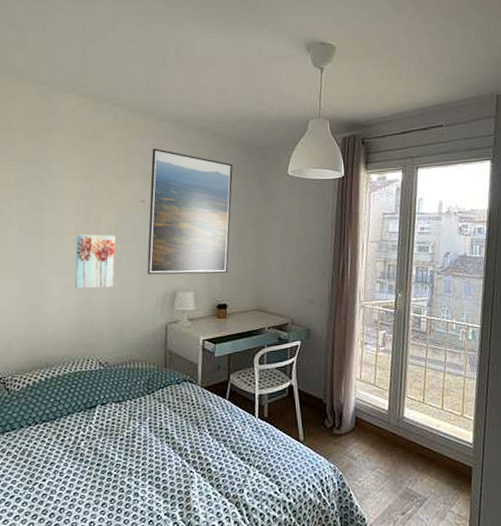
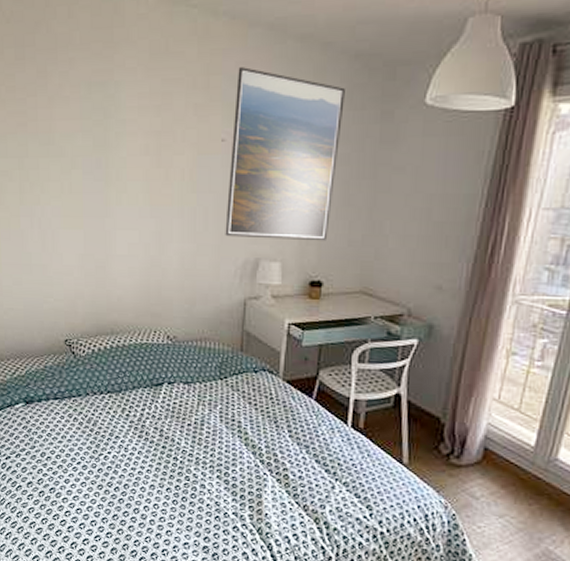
wall art: present [74,233,116,289] -> none [141,180,189,248]

